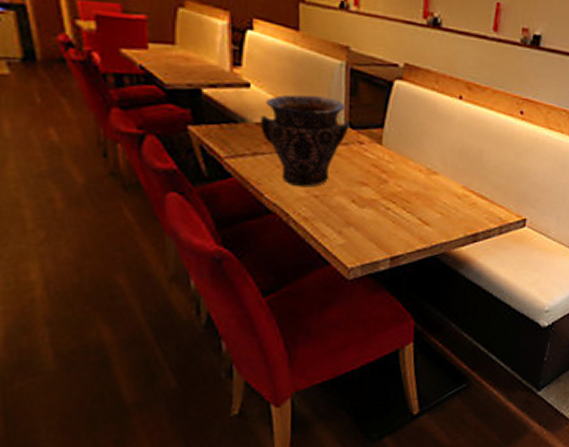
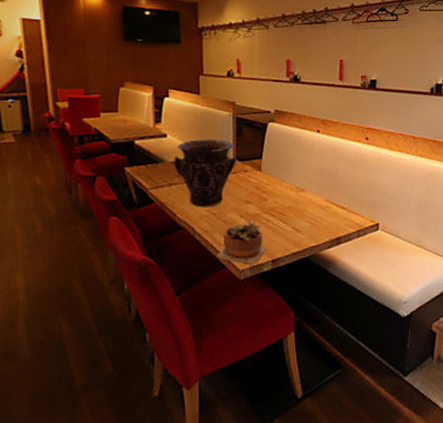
succulent plant: none [318,208,385,264] -> present [217,221,267,266]

